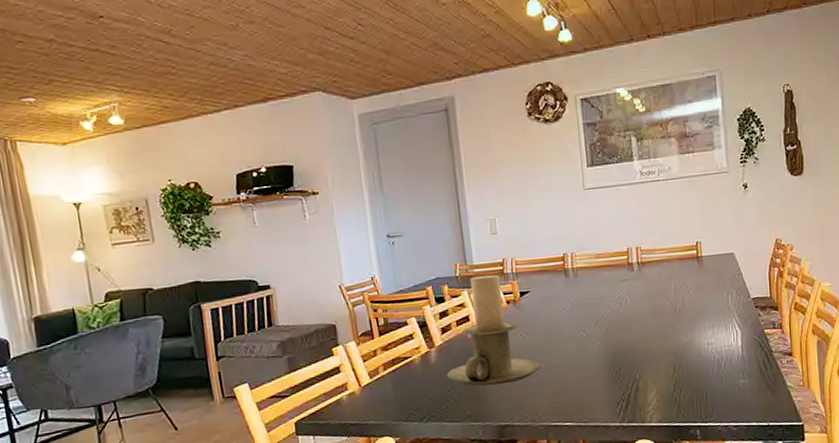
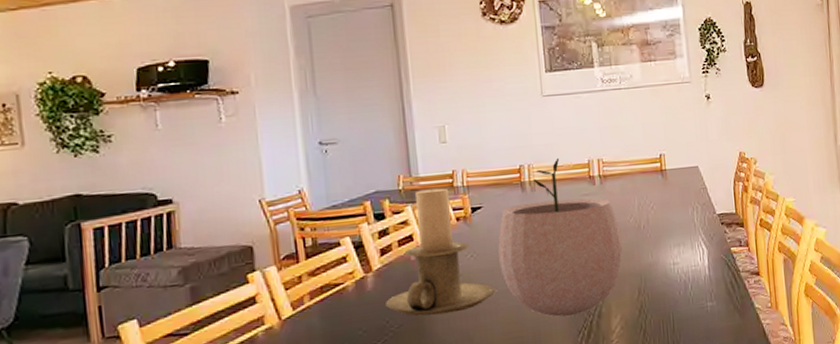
plant pot: none [544,247,659,390] -> present [498,158,623,317]

